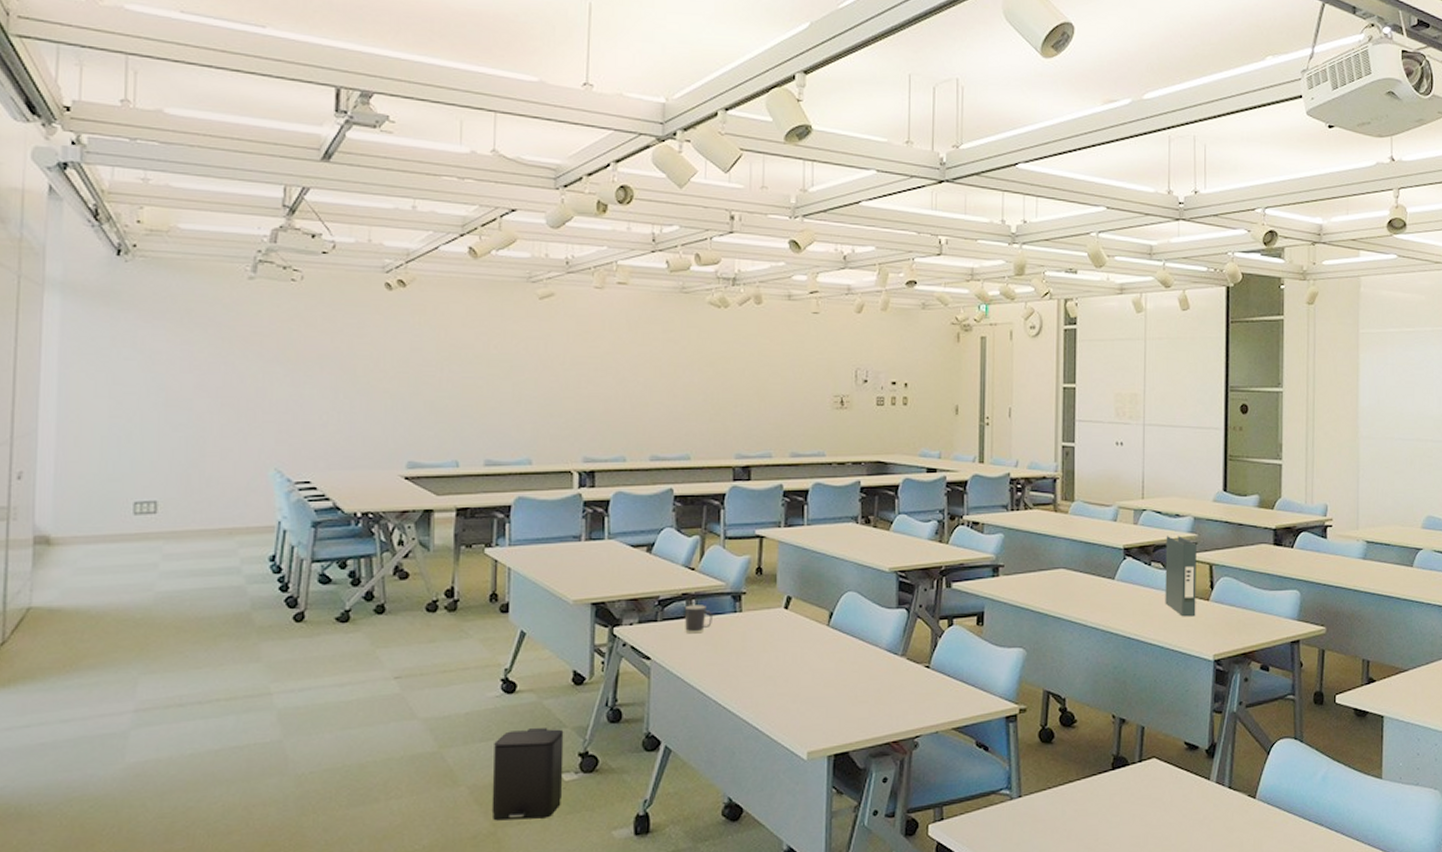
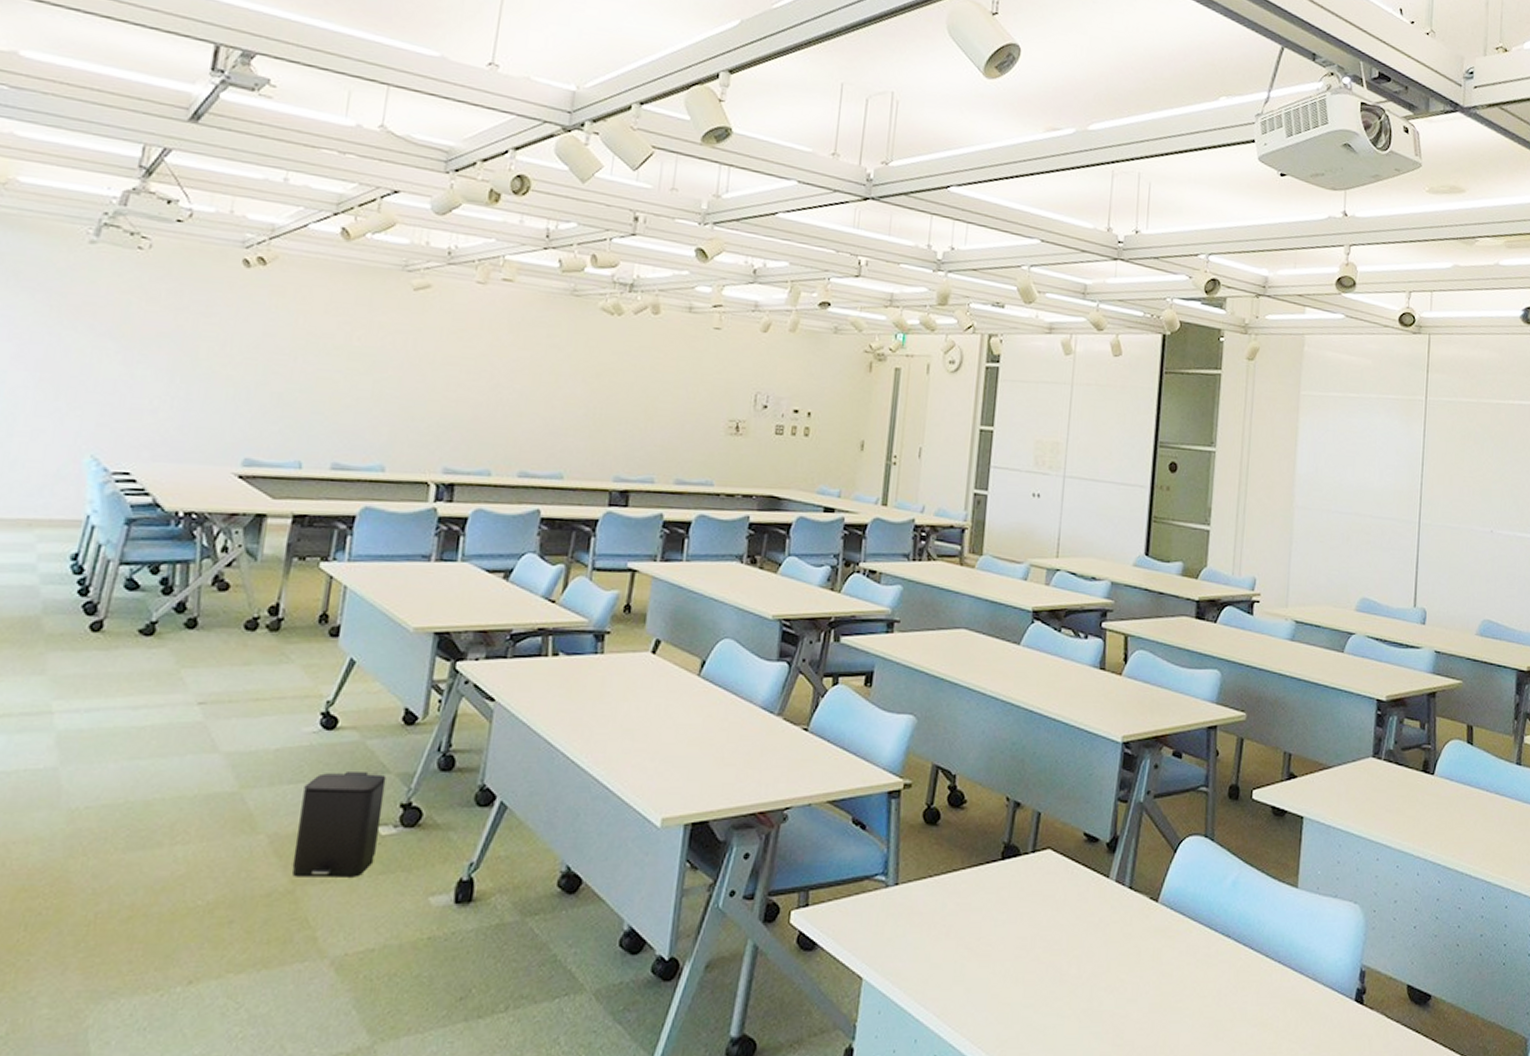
mug: present [684,605,712,634] -> none [537,642,570,675]
binder: present [1165,536,1197,617] -> none [1073,600,1112,692]

